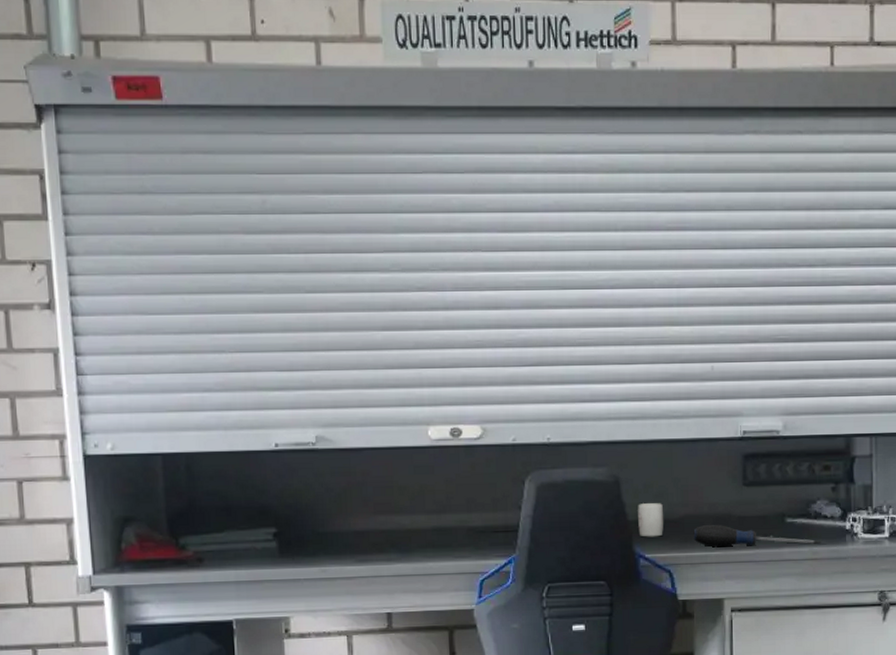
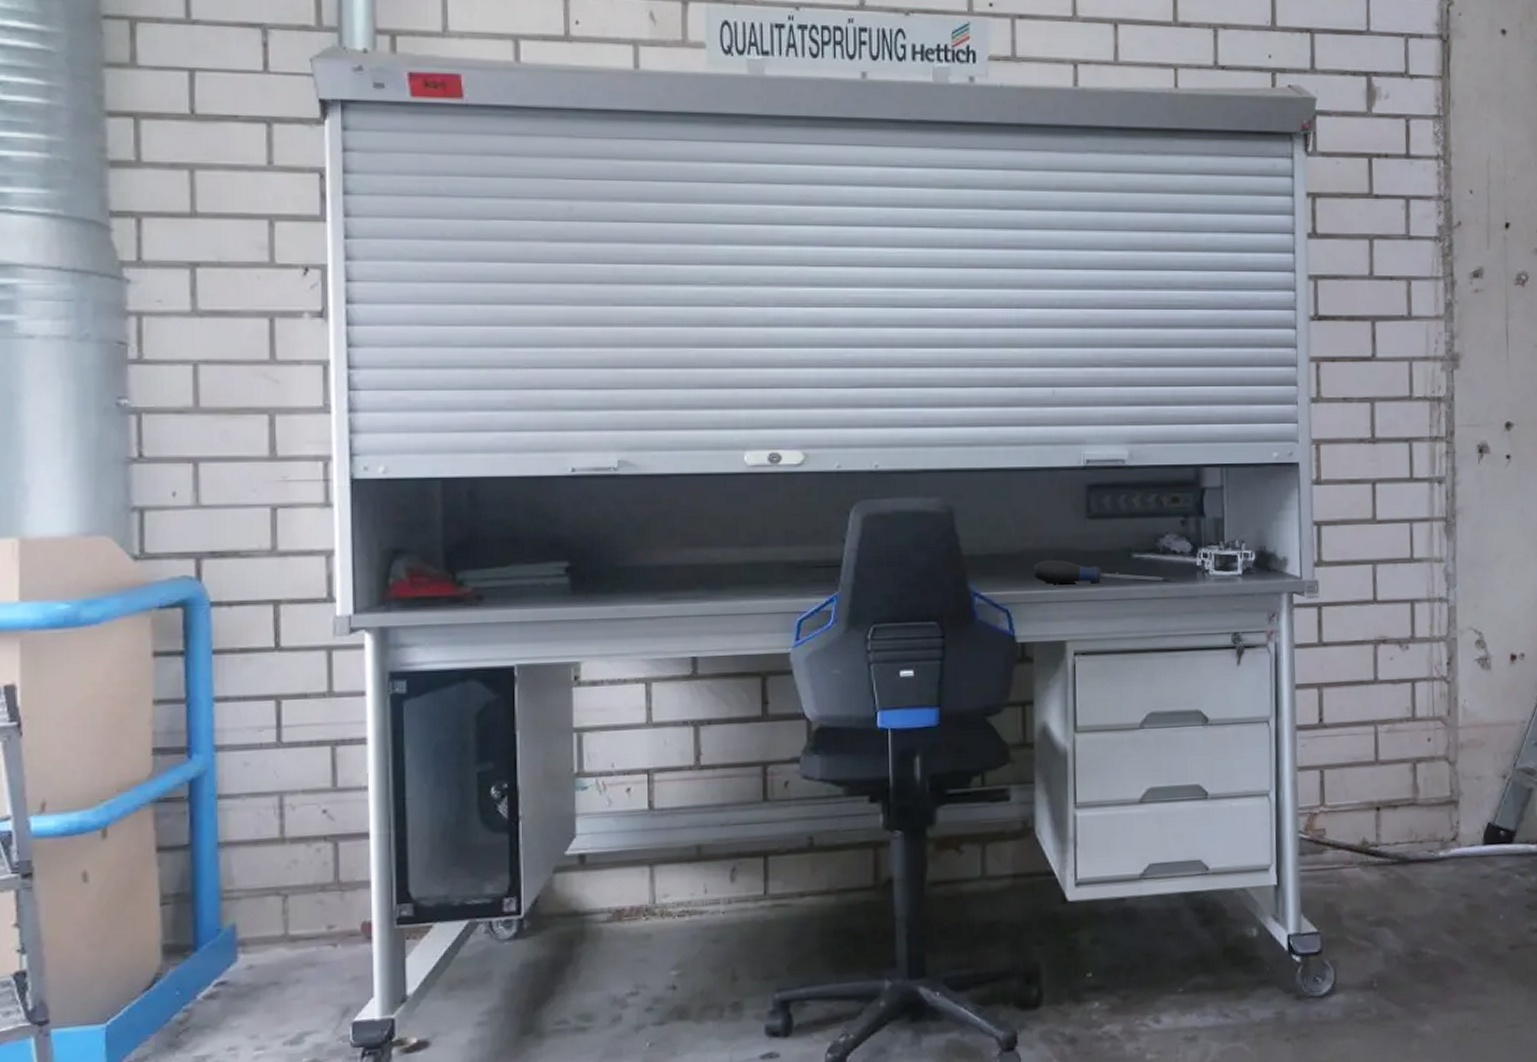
mug: present [638,503,664,537] -> none [973,536,1002,574]

